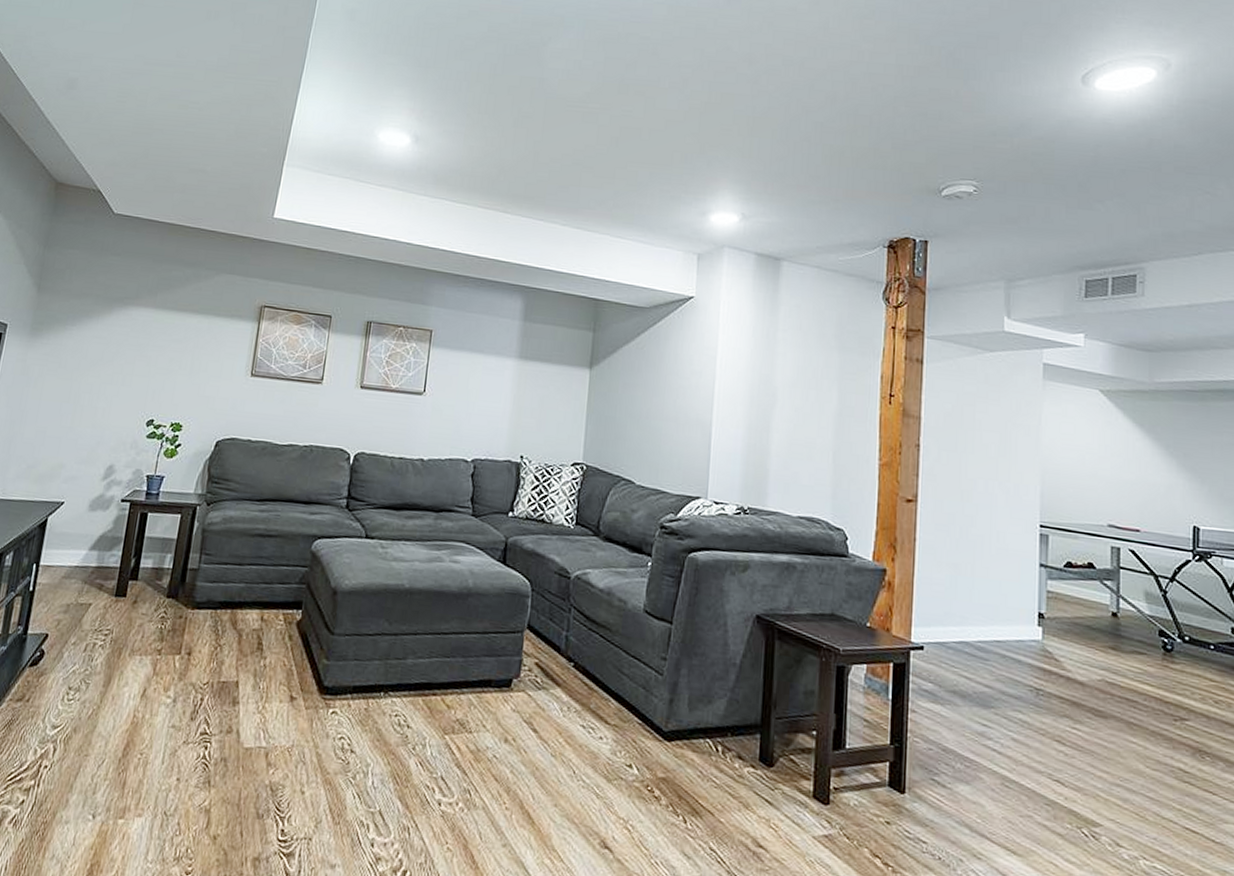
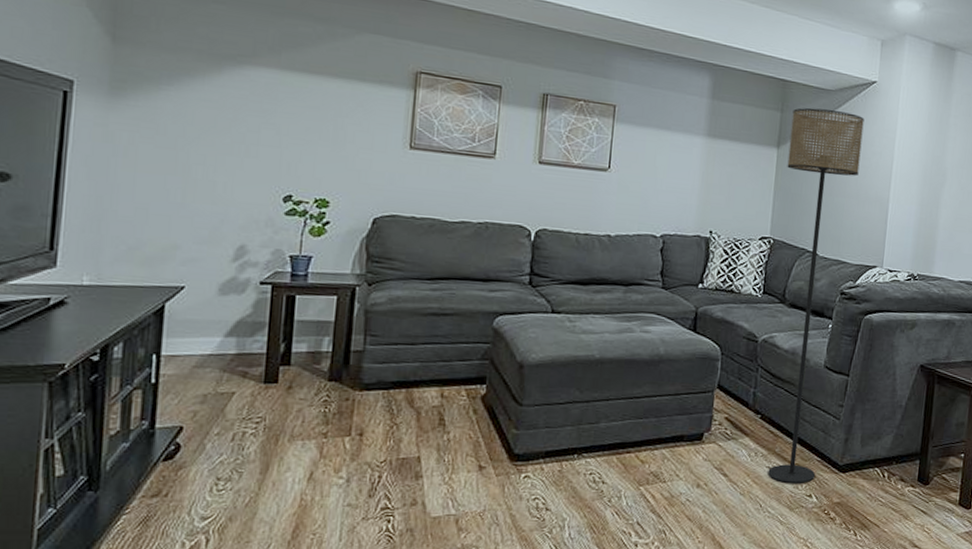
floor lamp: none [582,326,682,750] -> present [768,107,864,483]

